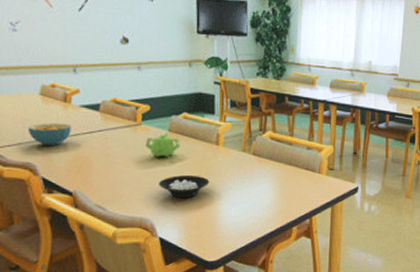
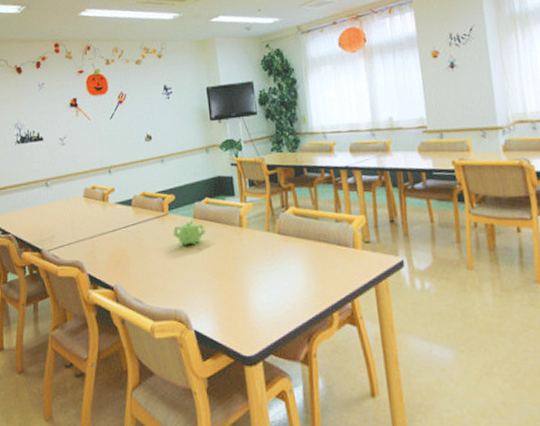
cereal bowl: present [29,123,71,147] -> none [76,221,110,244]
cereal bowl: present [159,174,210,199] -> none [189,260,238,287]

